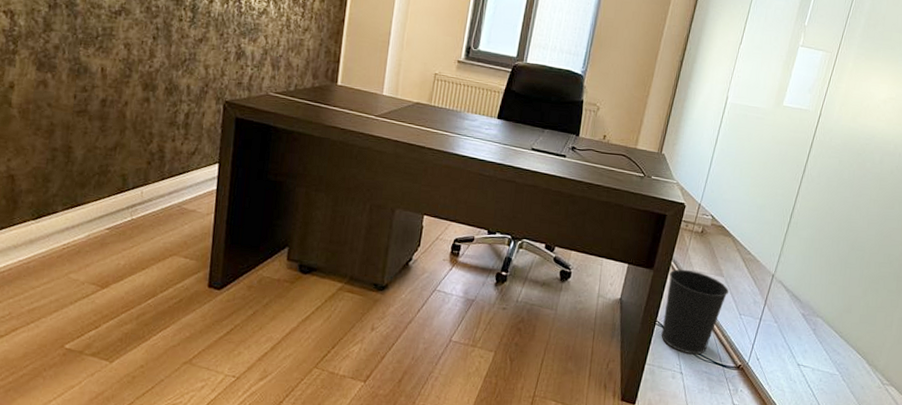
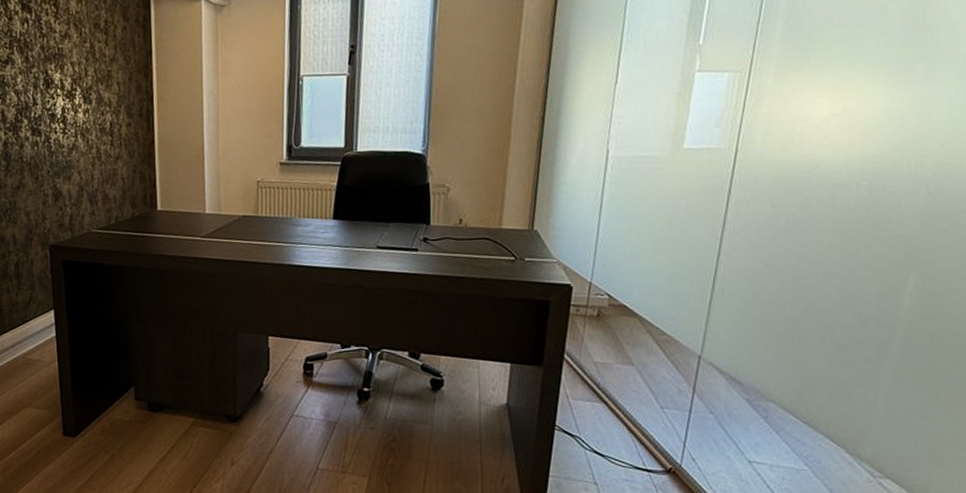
wastebasket: present [661,269,729,355] -> none [563,361,643,461]

